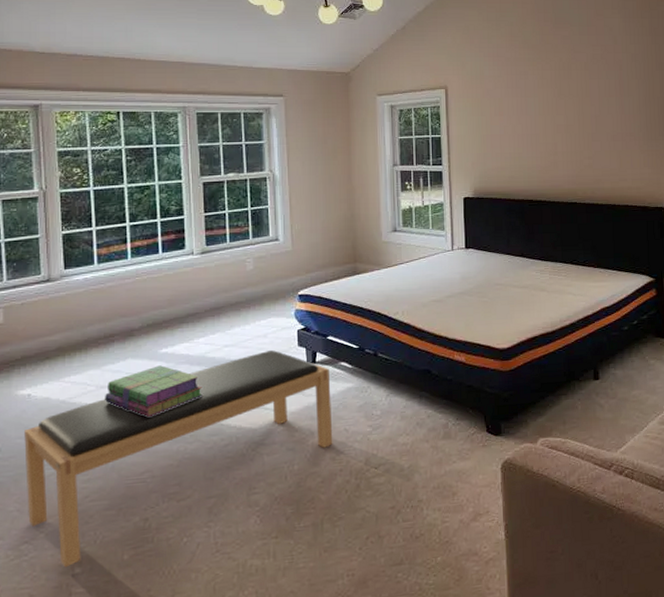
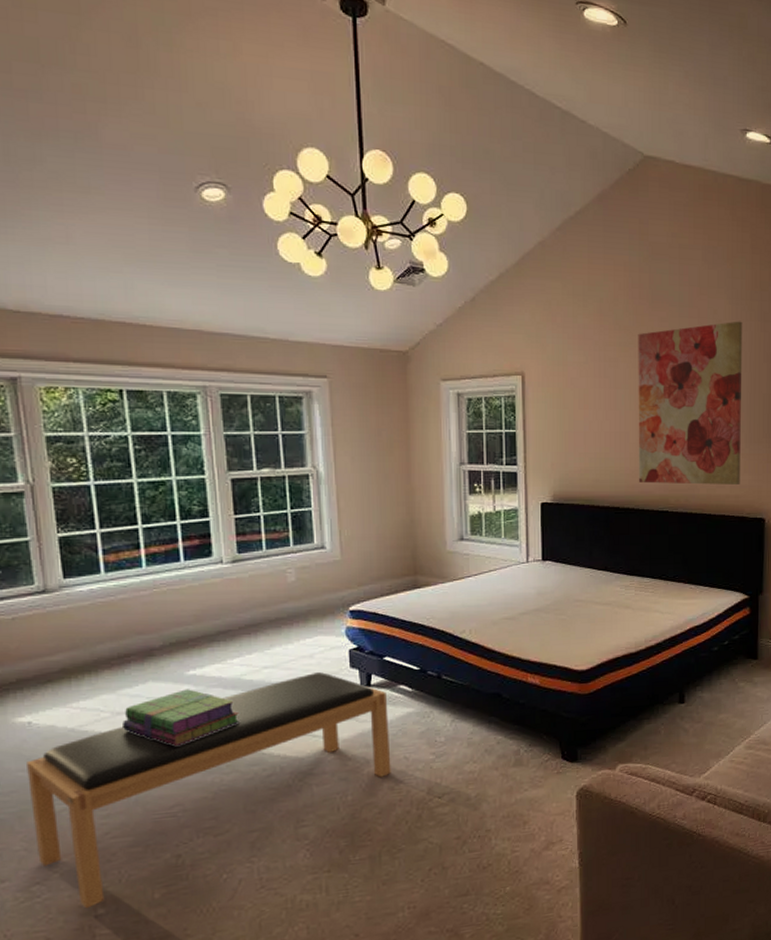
wall art: none [544,36,641,179] -> present [638,321,743,485]

